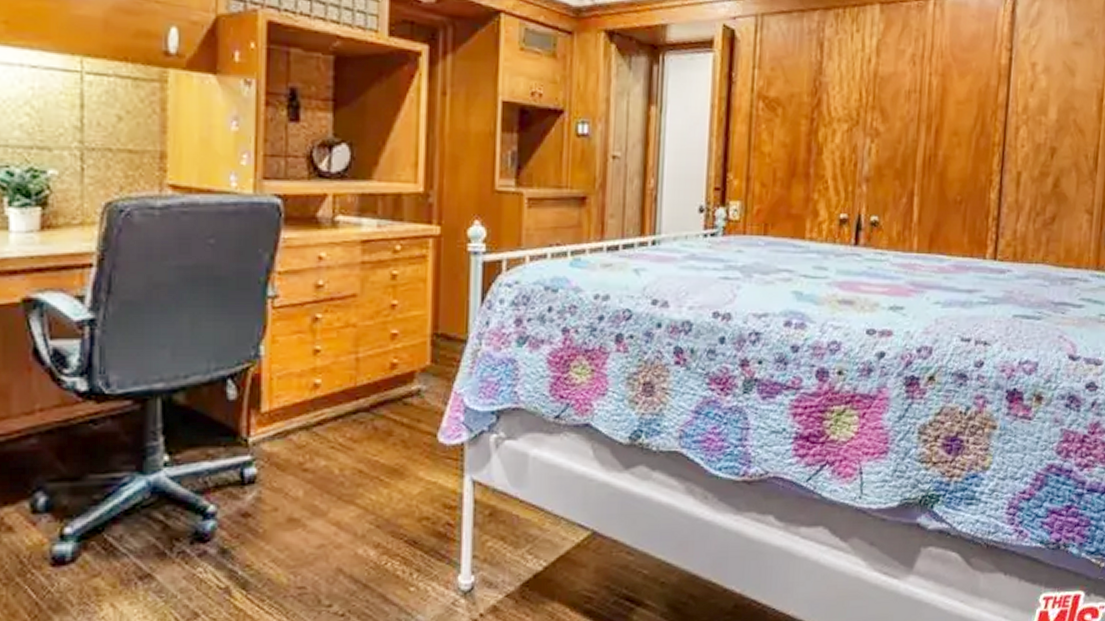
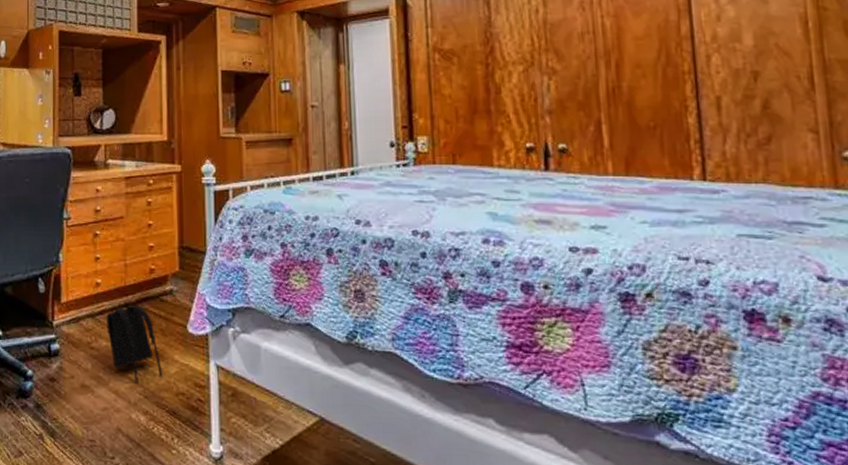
backpack: none [327,406,402,511] -> present [106,301,162,384]

